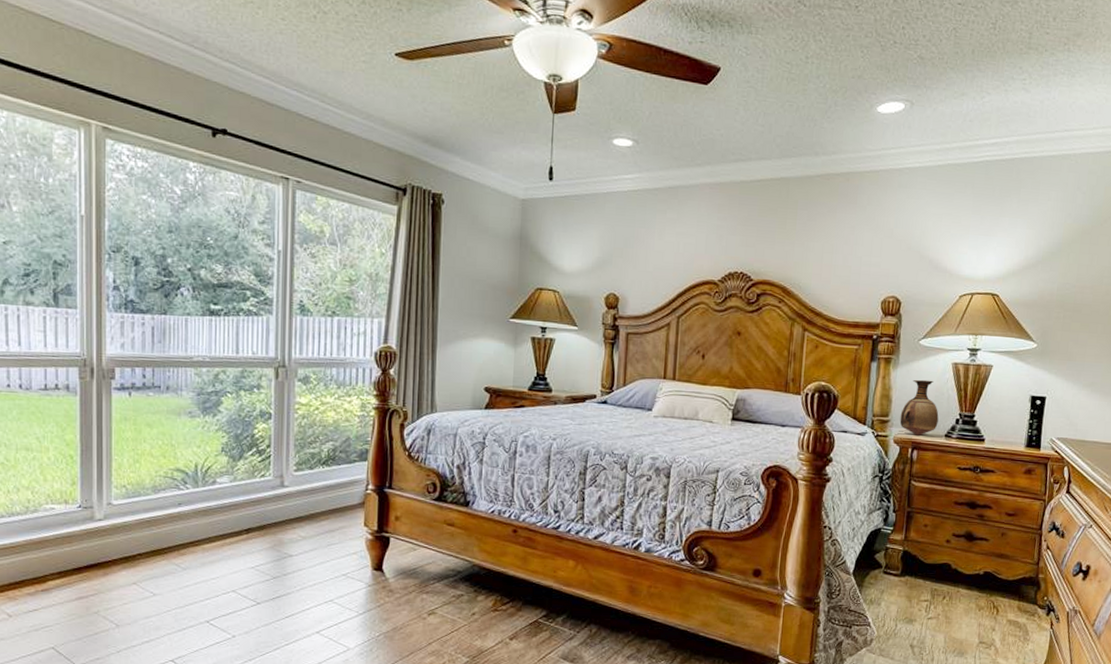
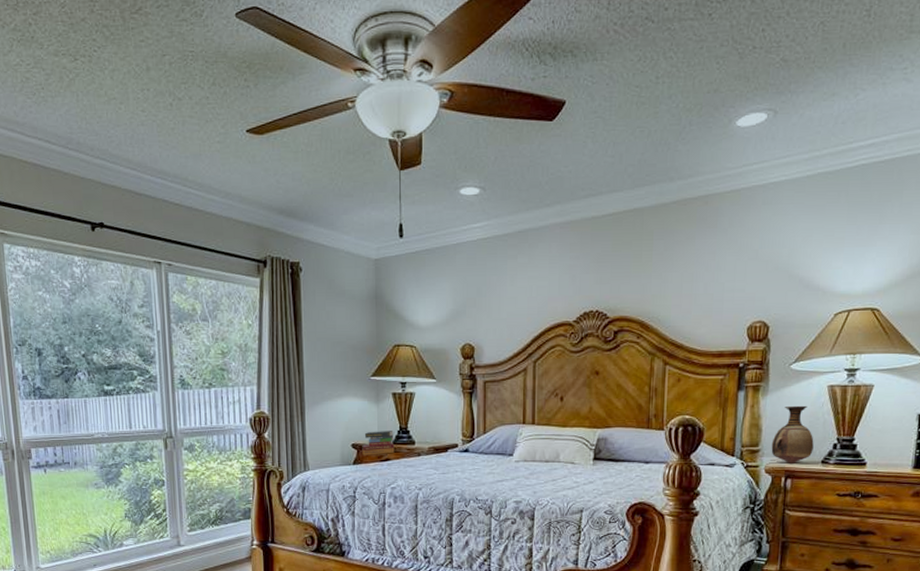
books: none [495,375,530,401] -> present [362,431,395,455]

